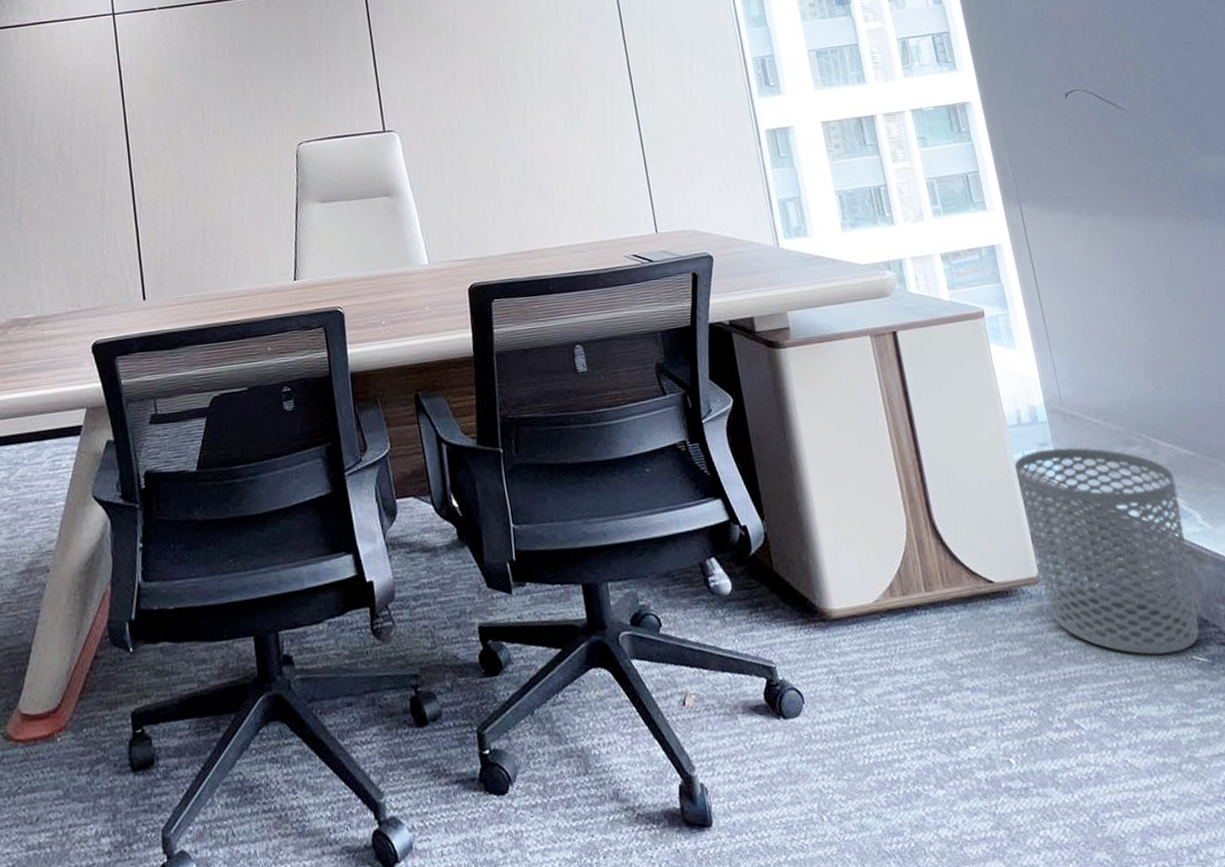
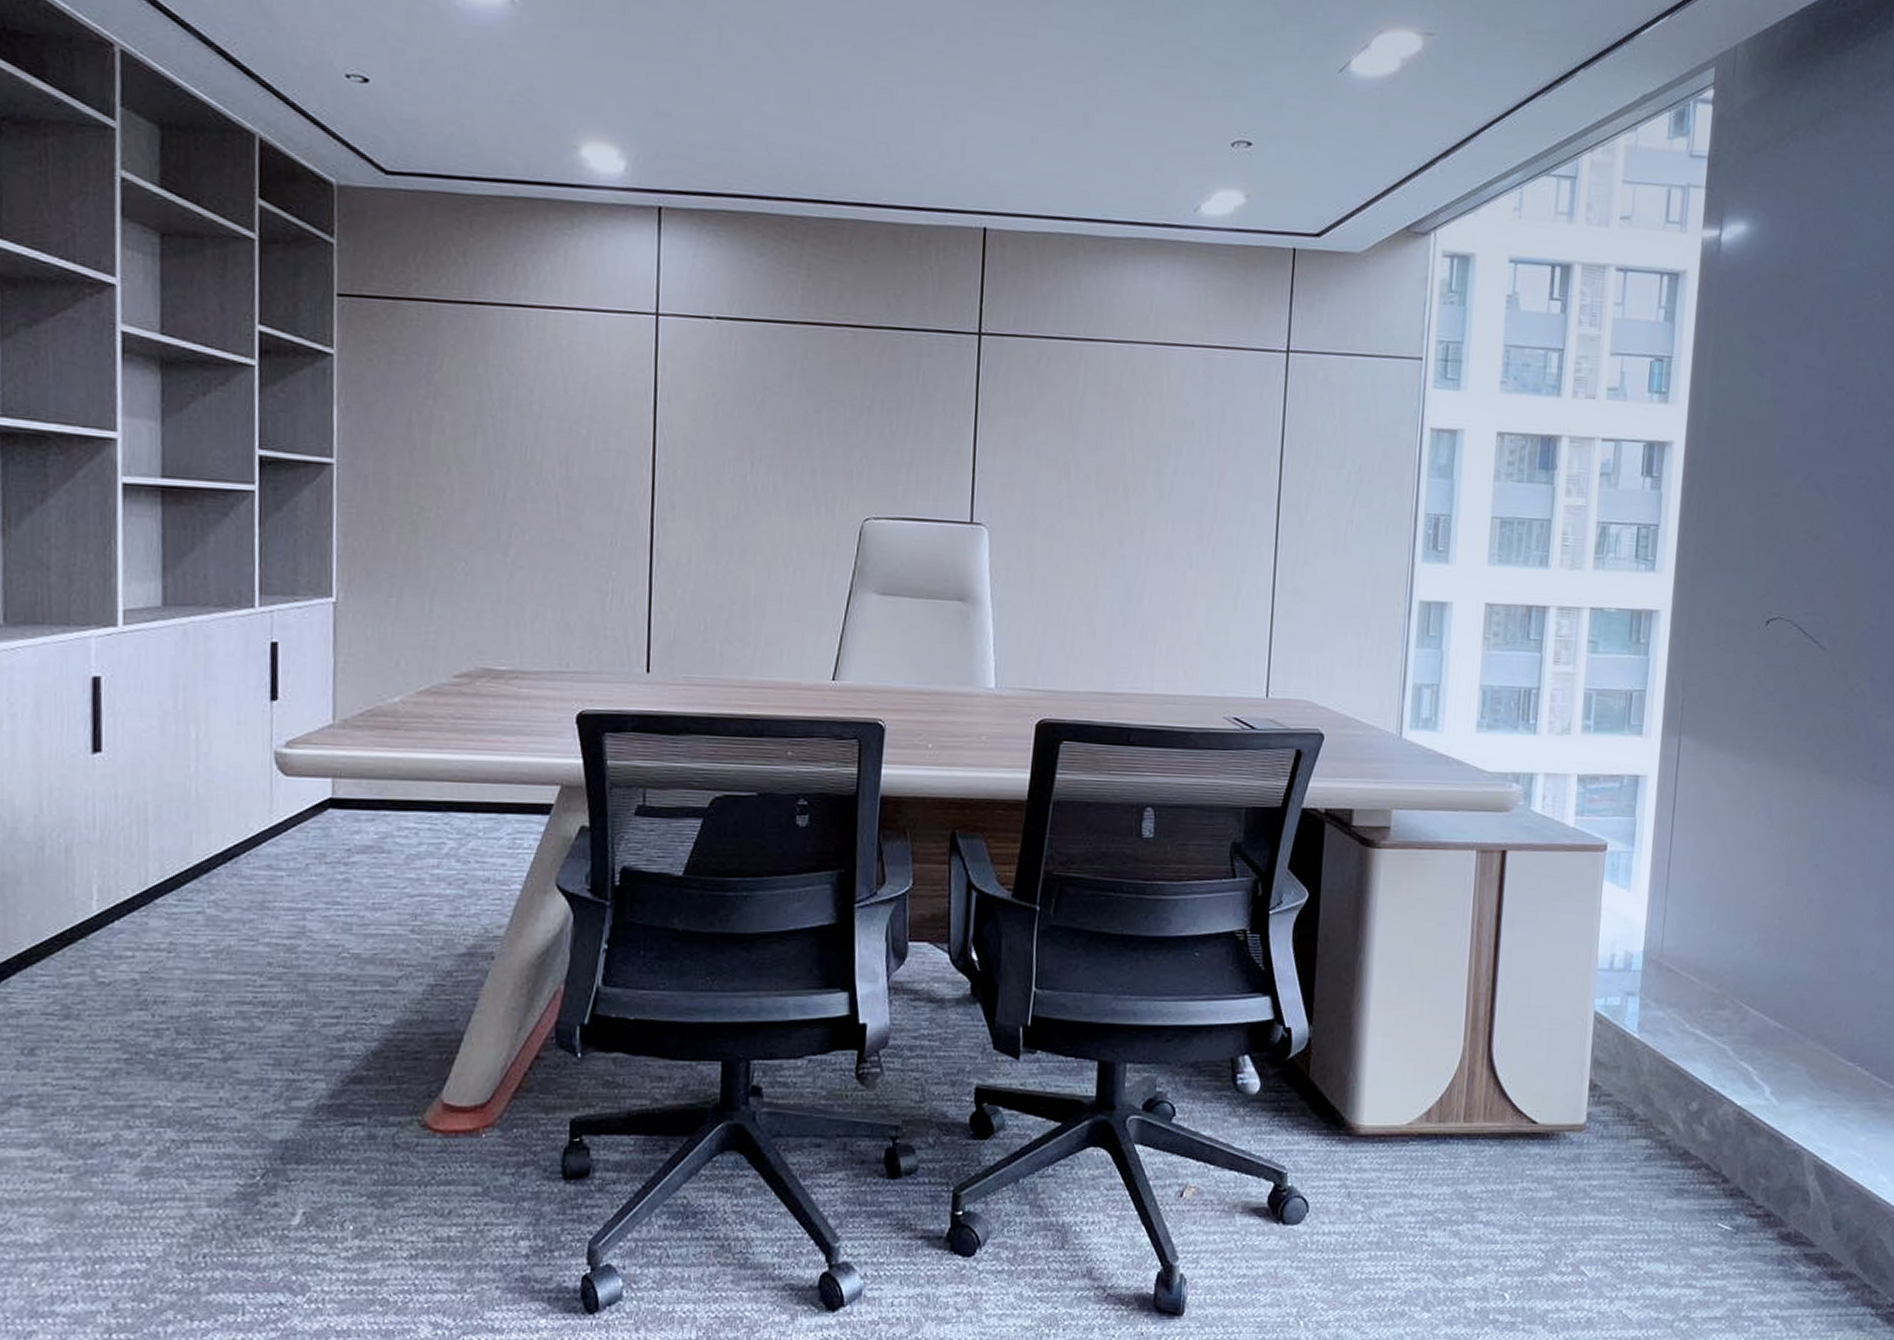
waste bin: present [1014,447,1200,655] -> none [1587,998,1755,1218]

